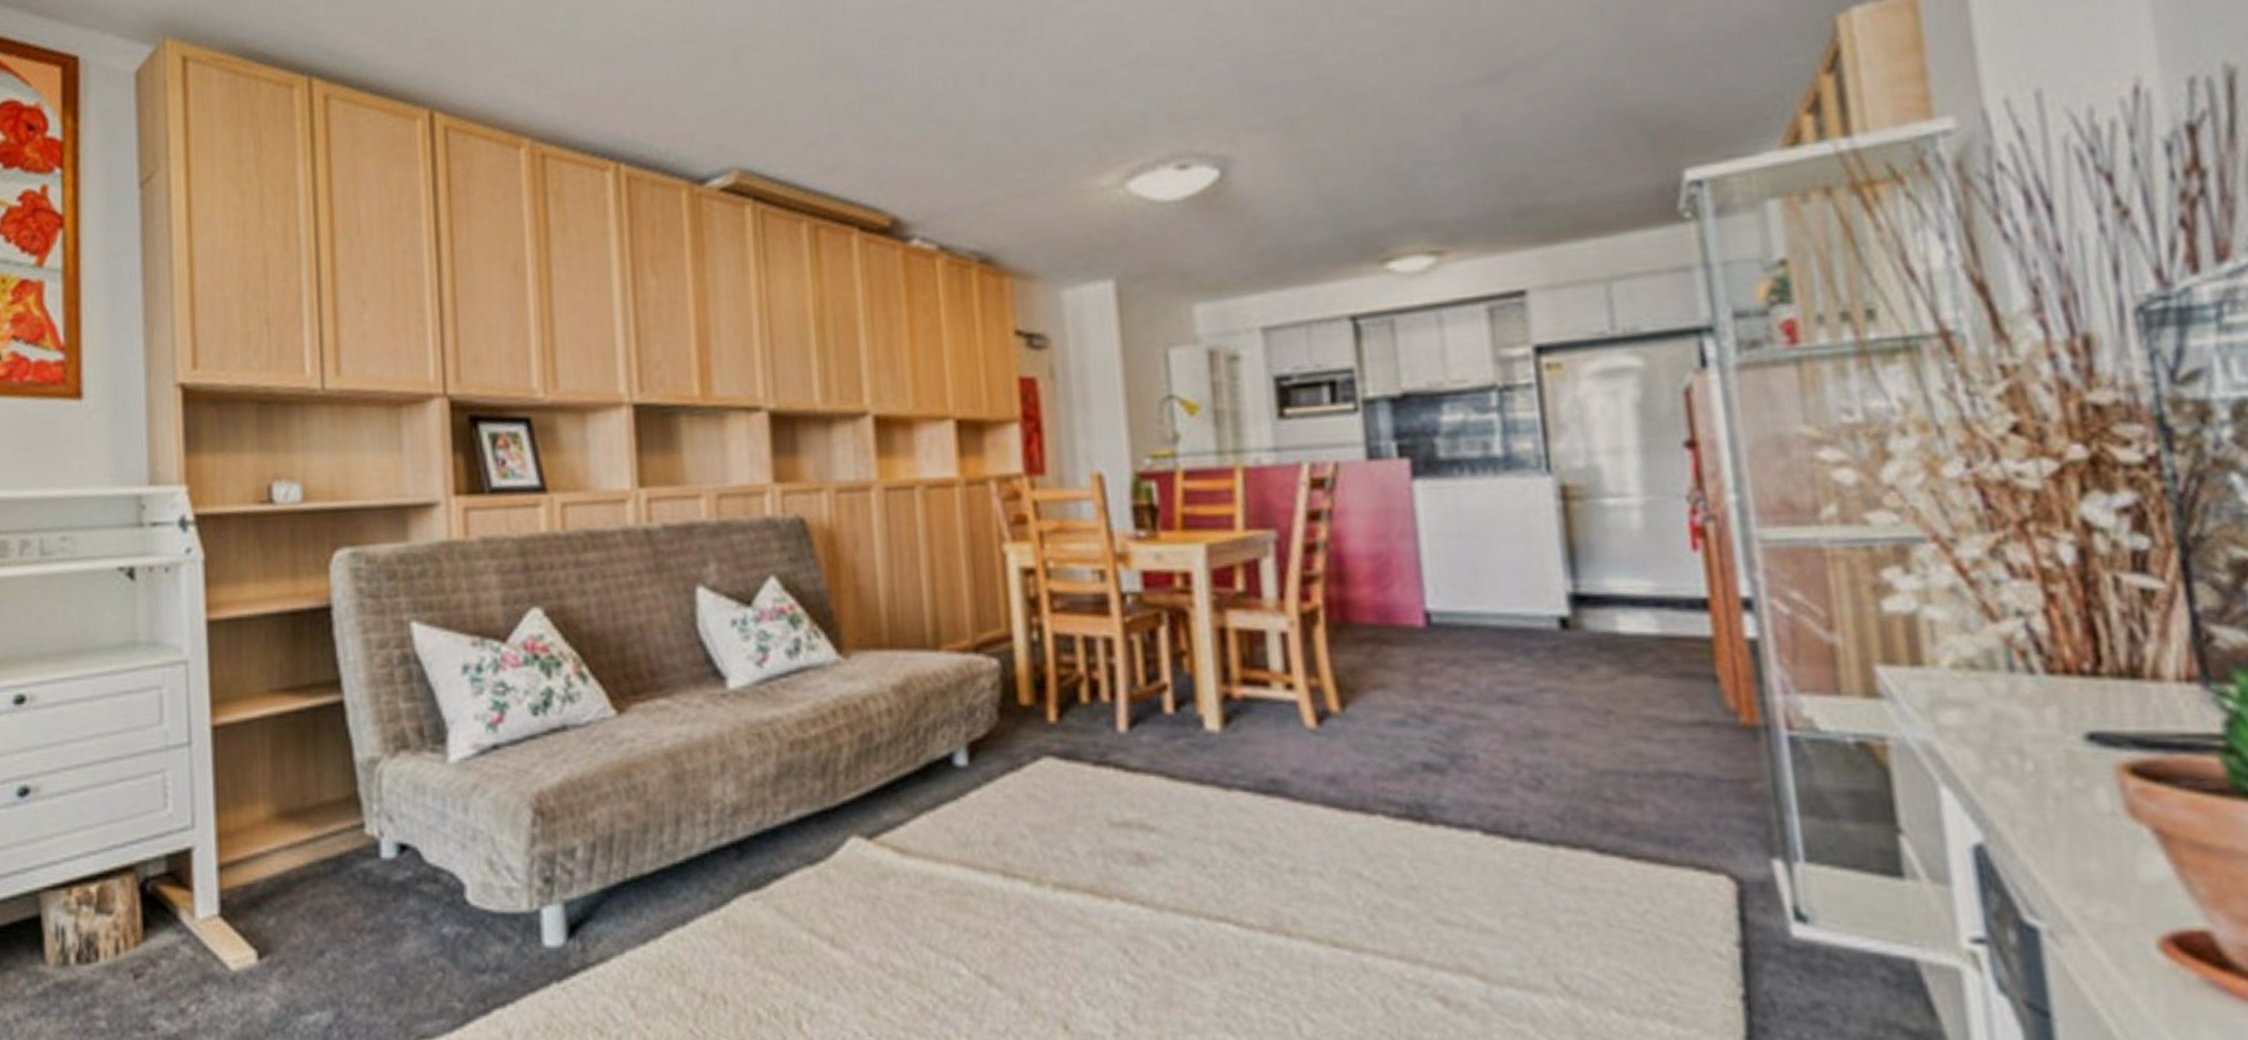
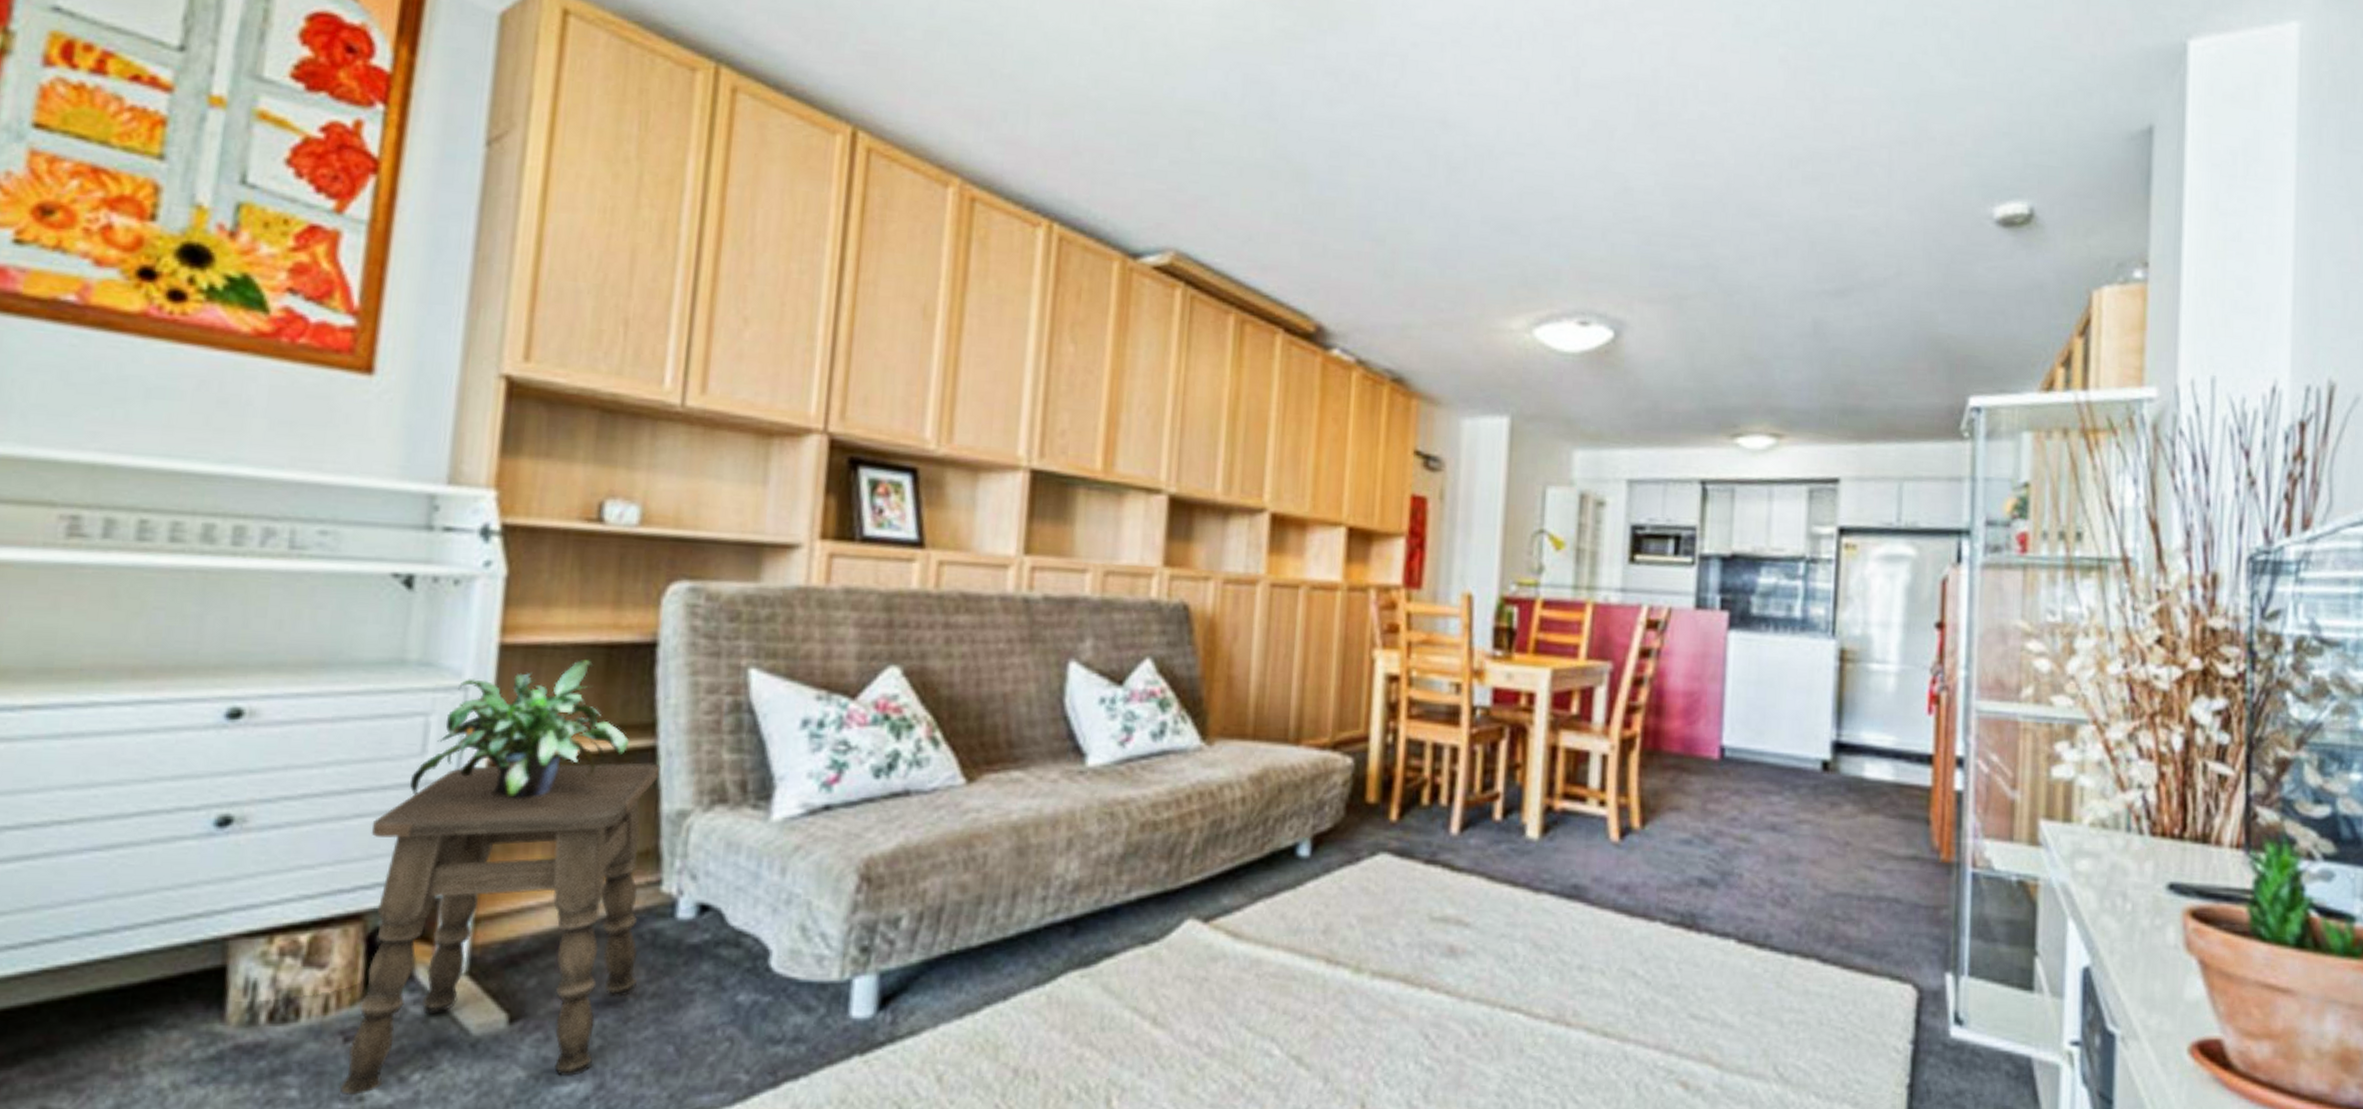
side table: none [131,716,356,1025] -> present [340,762,661,1095]
potted plant: none [154,628,321,761] -> present [409,660,630,798]

